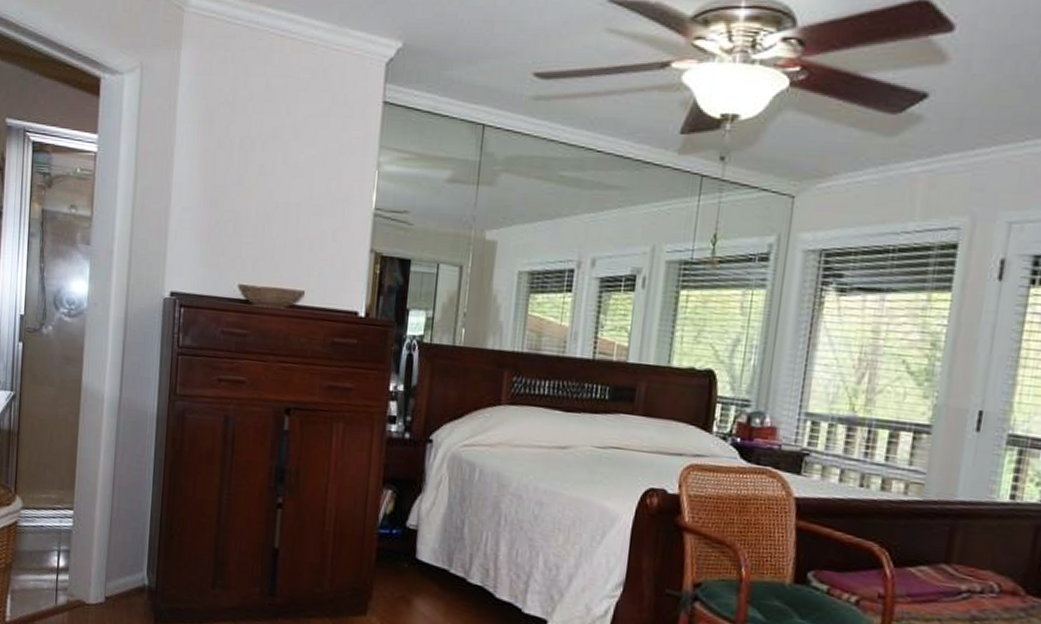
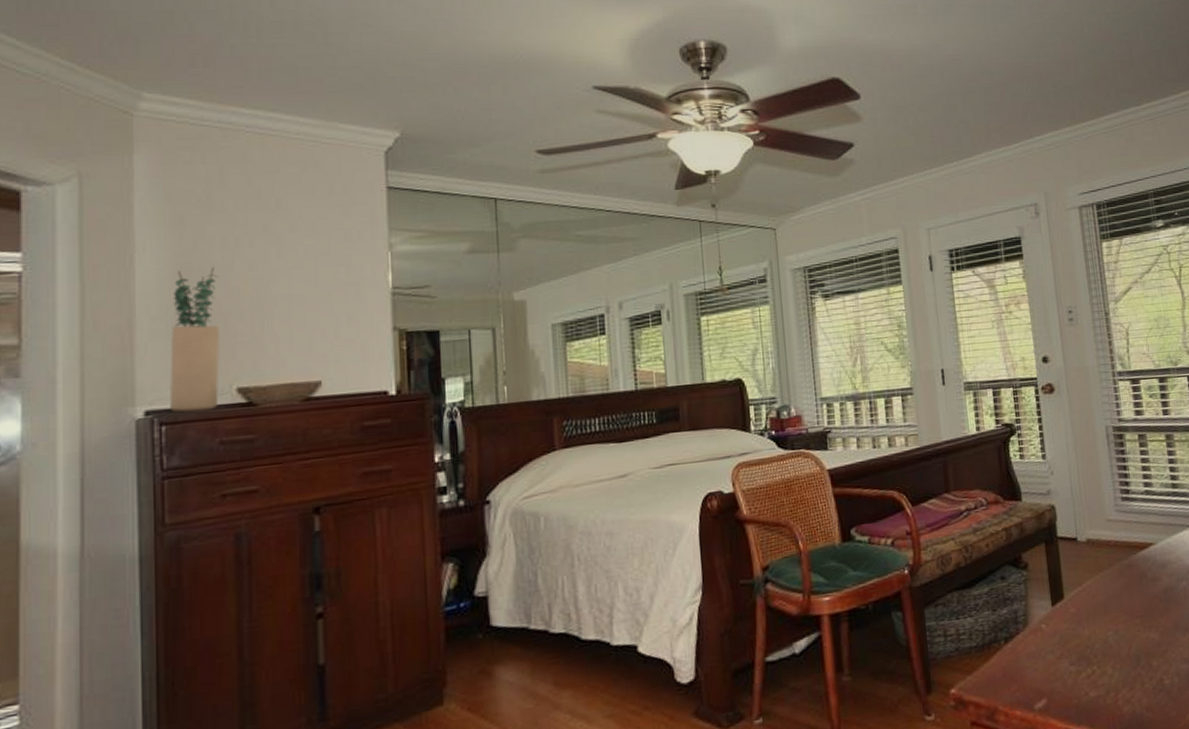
vase: none [188,166,234,301] -> present [170,267,221,413]

